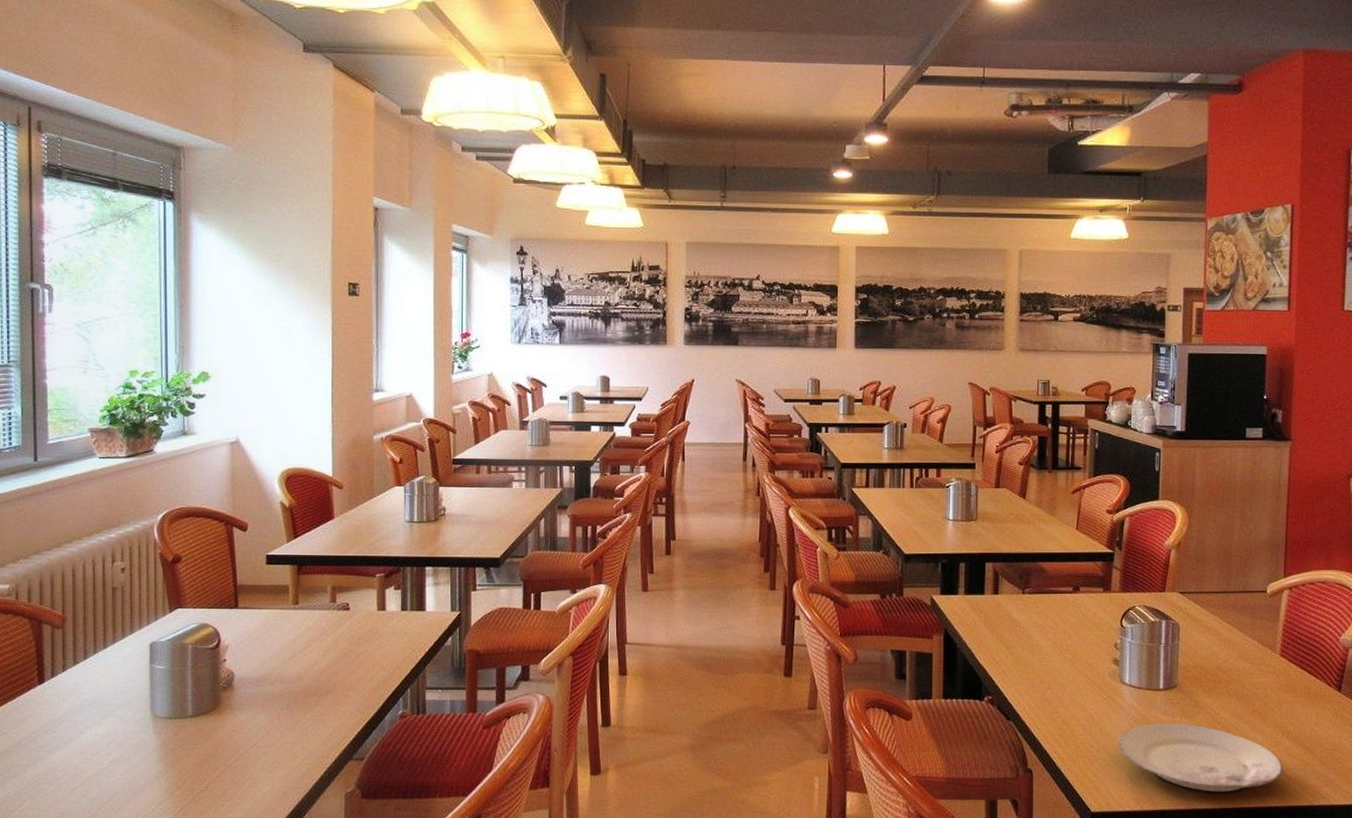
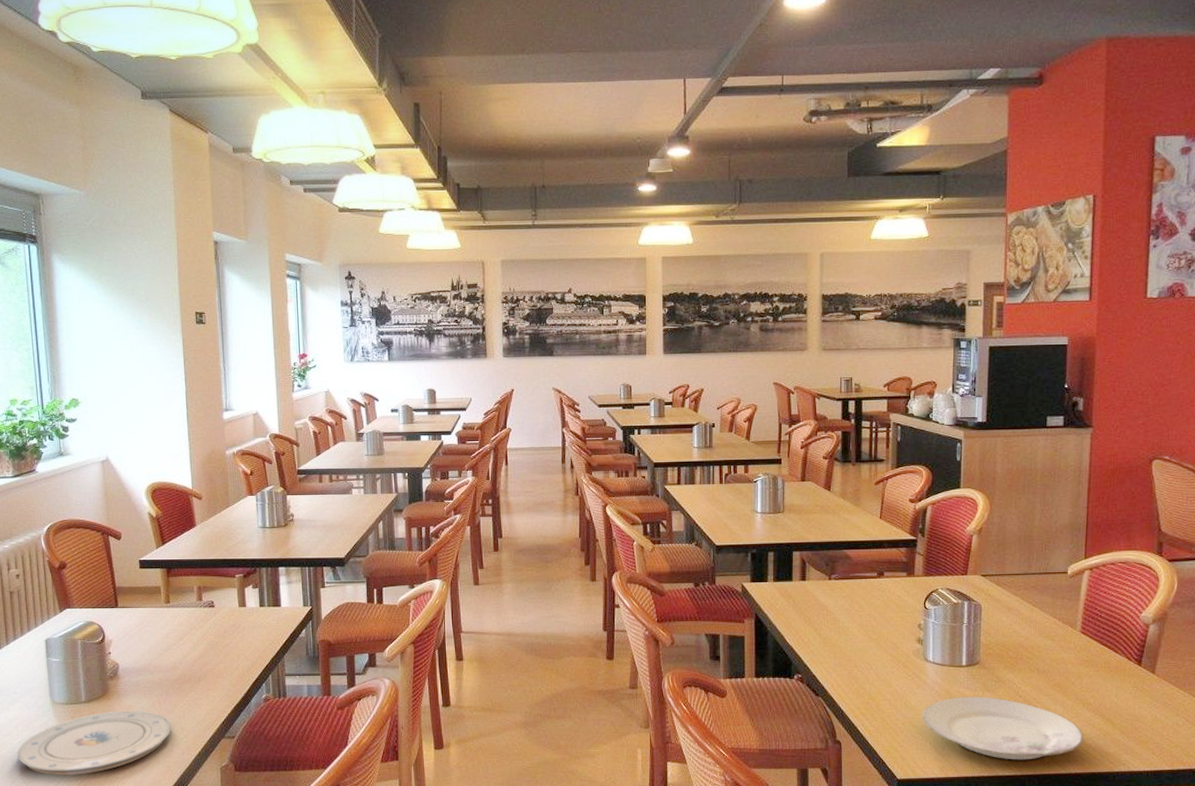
plate: none [106,727,292,803] -> present [17,710,172,776]

